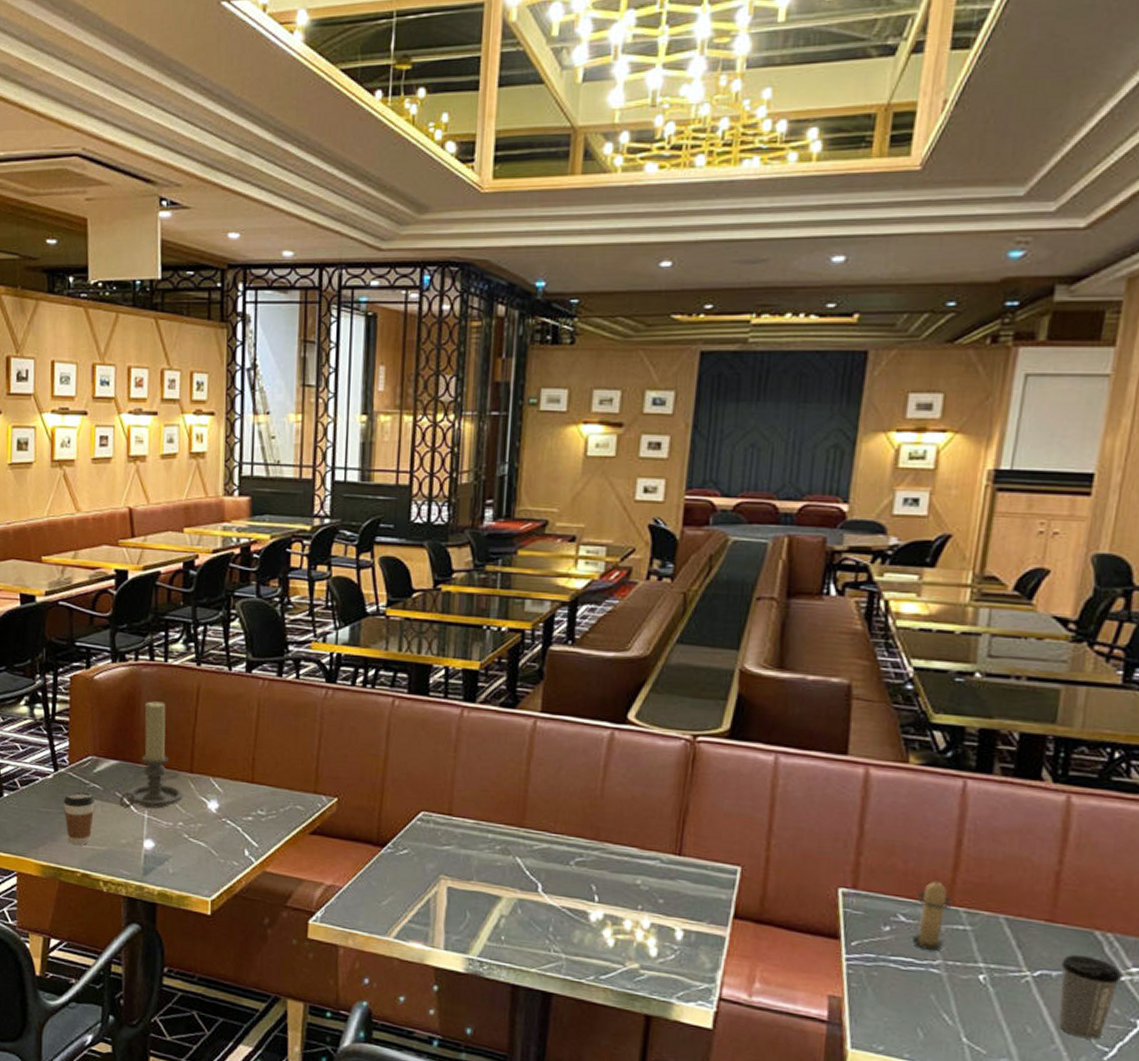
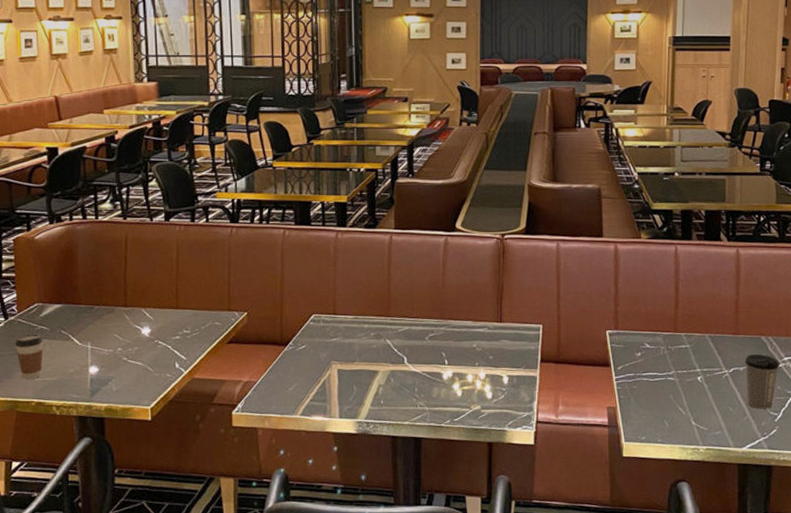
candle holder: present [119,701,183,809] -> none [65,252,120,343]
candle: present [911,878,953,951] -> none [654,315,677,365]

